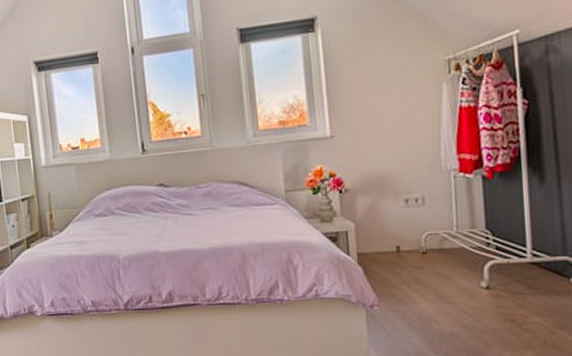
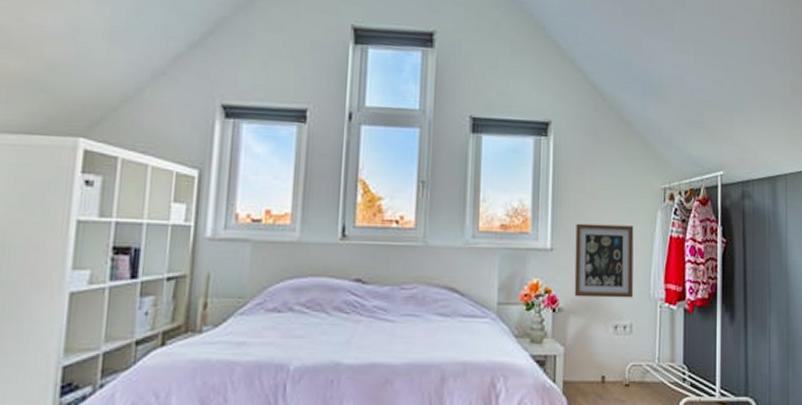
wall art: none [354,102,422,178] -> present [574,223,634,298]

